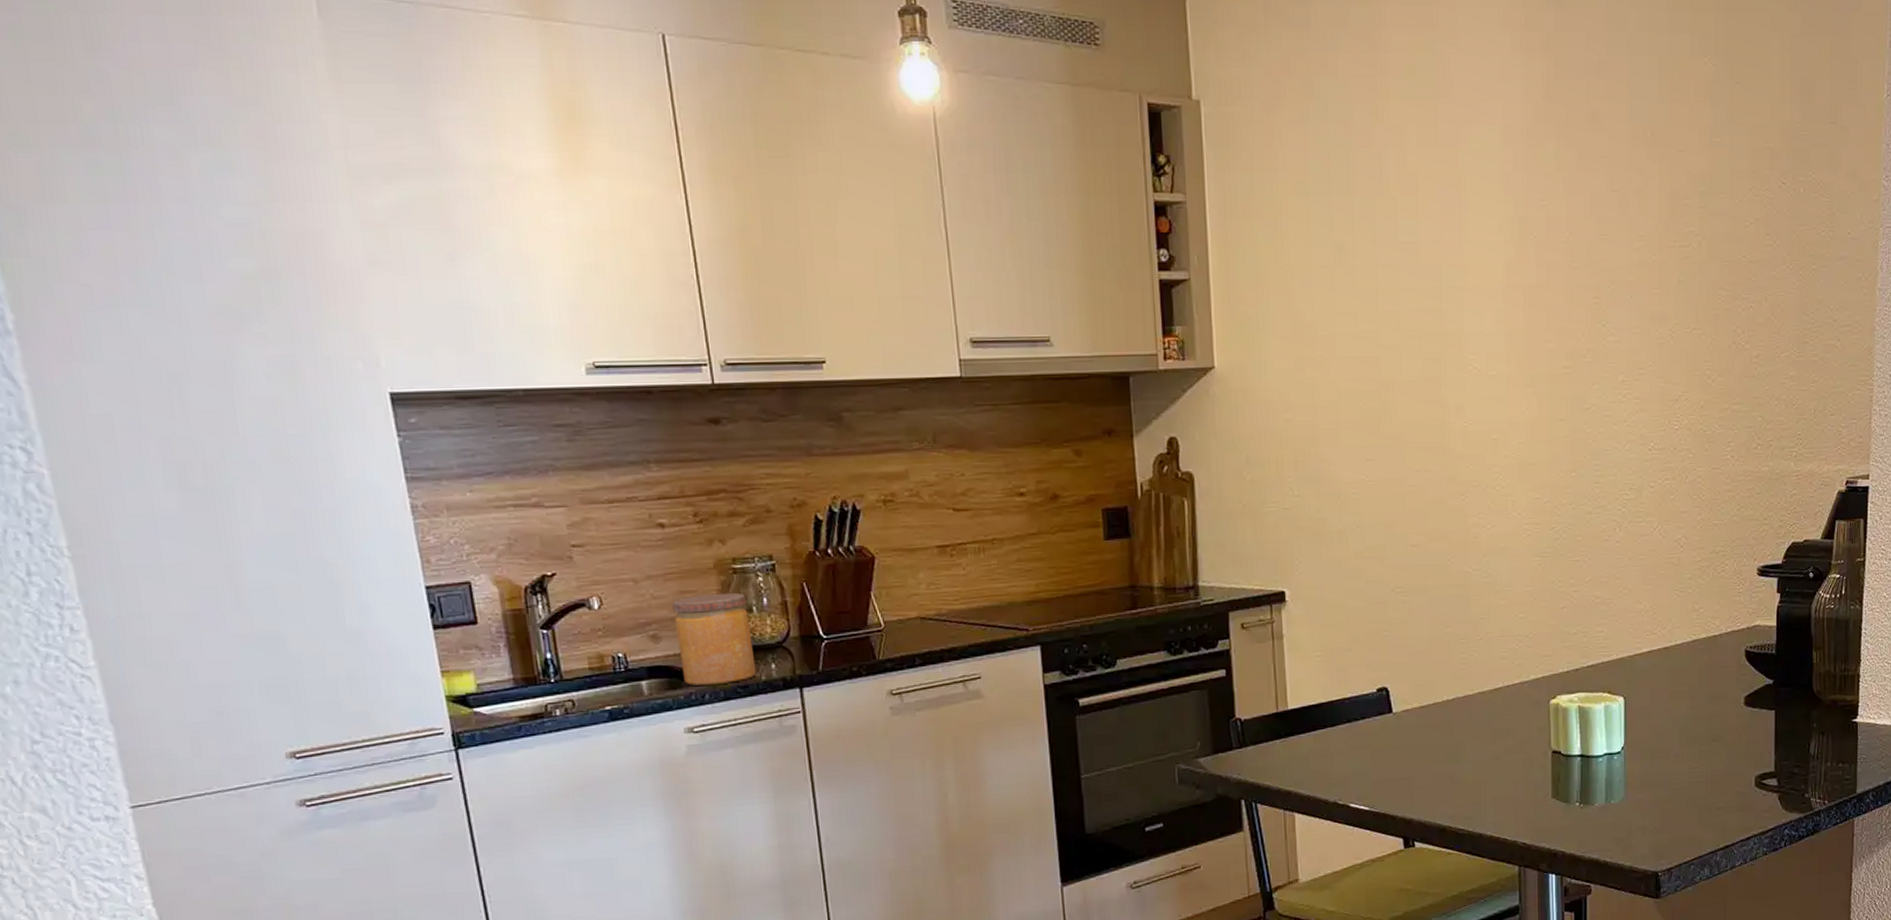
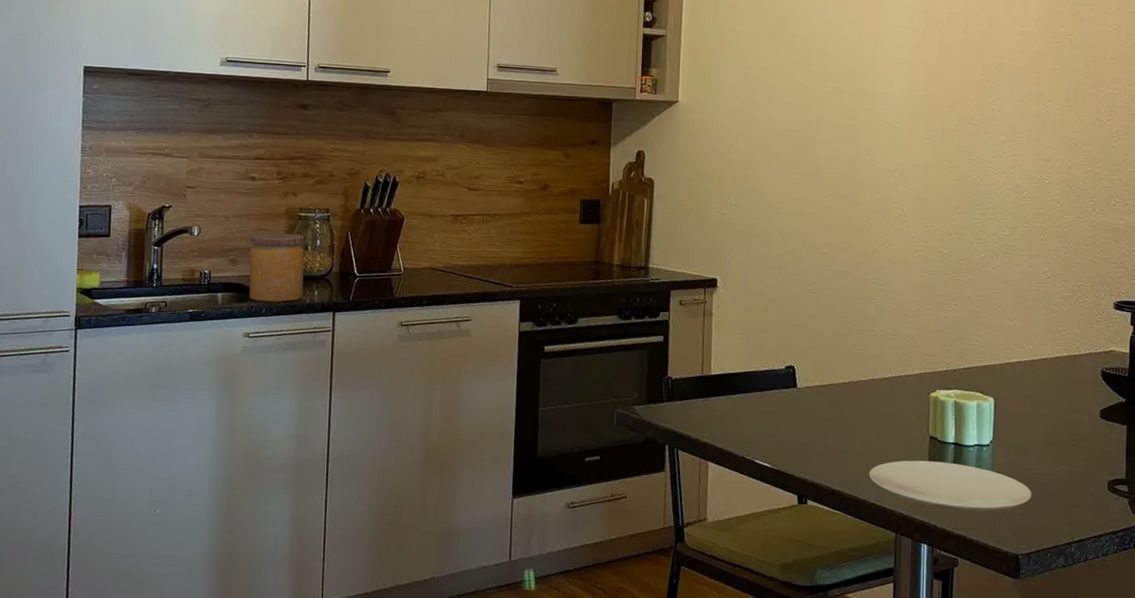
plate: none [1484,778,1671,832] -> present [869,460,1032,511]

